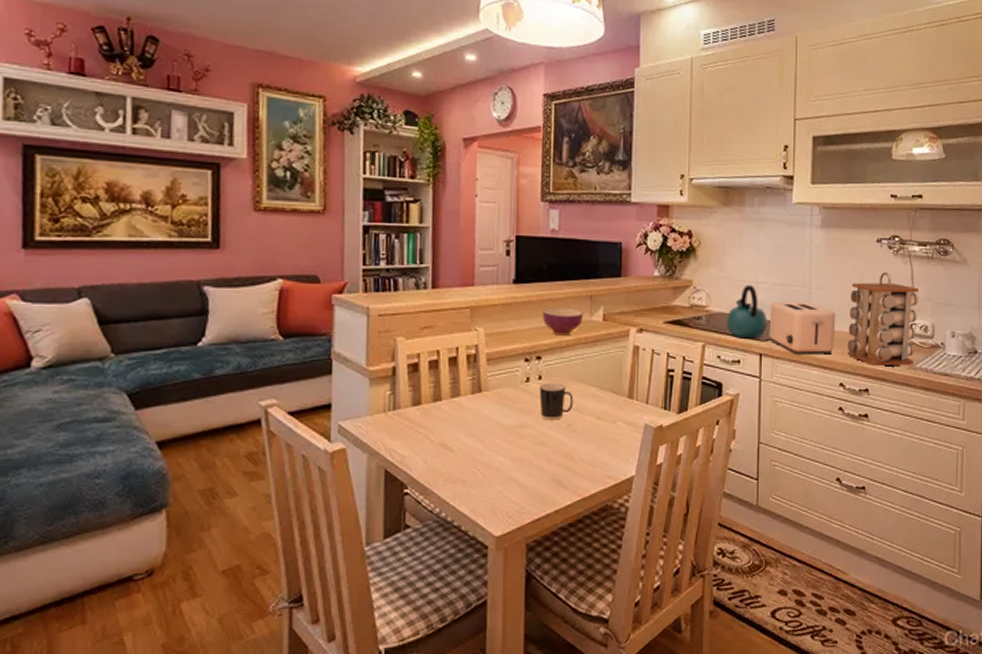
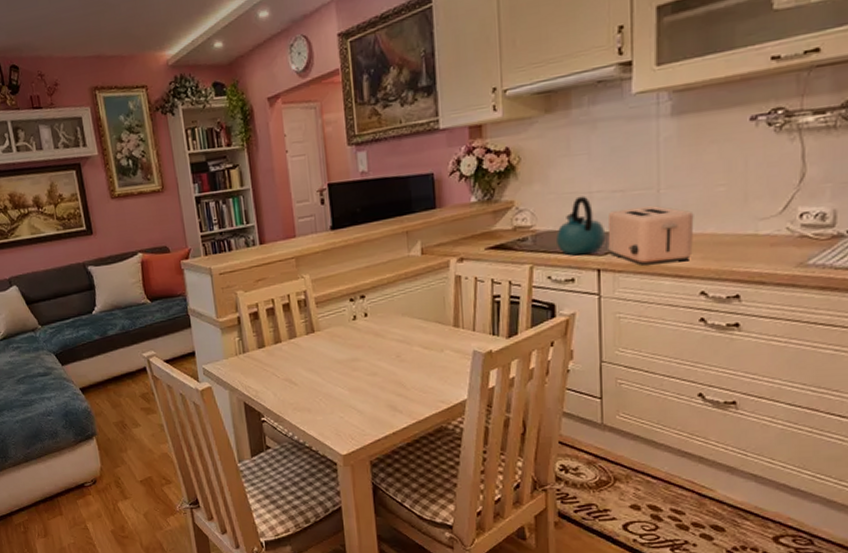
mug: present [539,382,574,420] -> none [366,318,400,353]
bowl: present [542,308,584,336] -> none [360,246,402,274]
spice rack: present [847,272,919,367] -> none [709,155,813,269]

